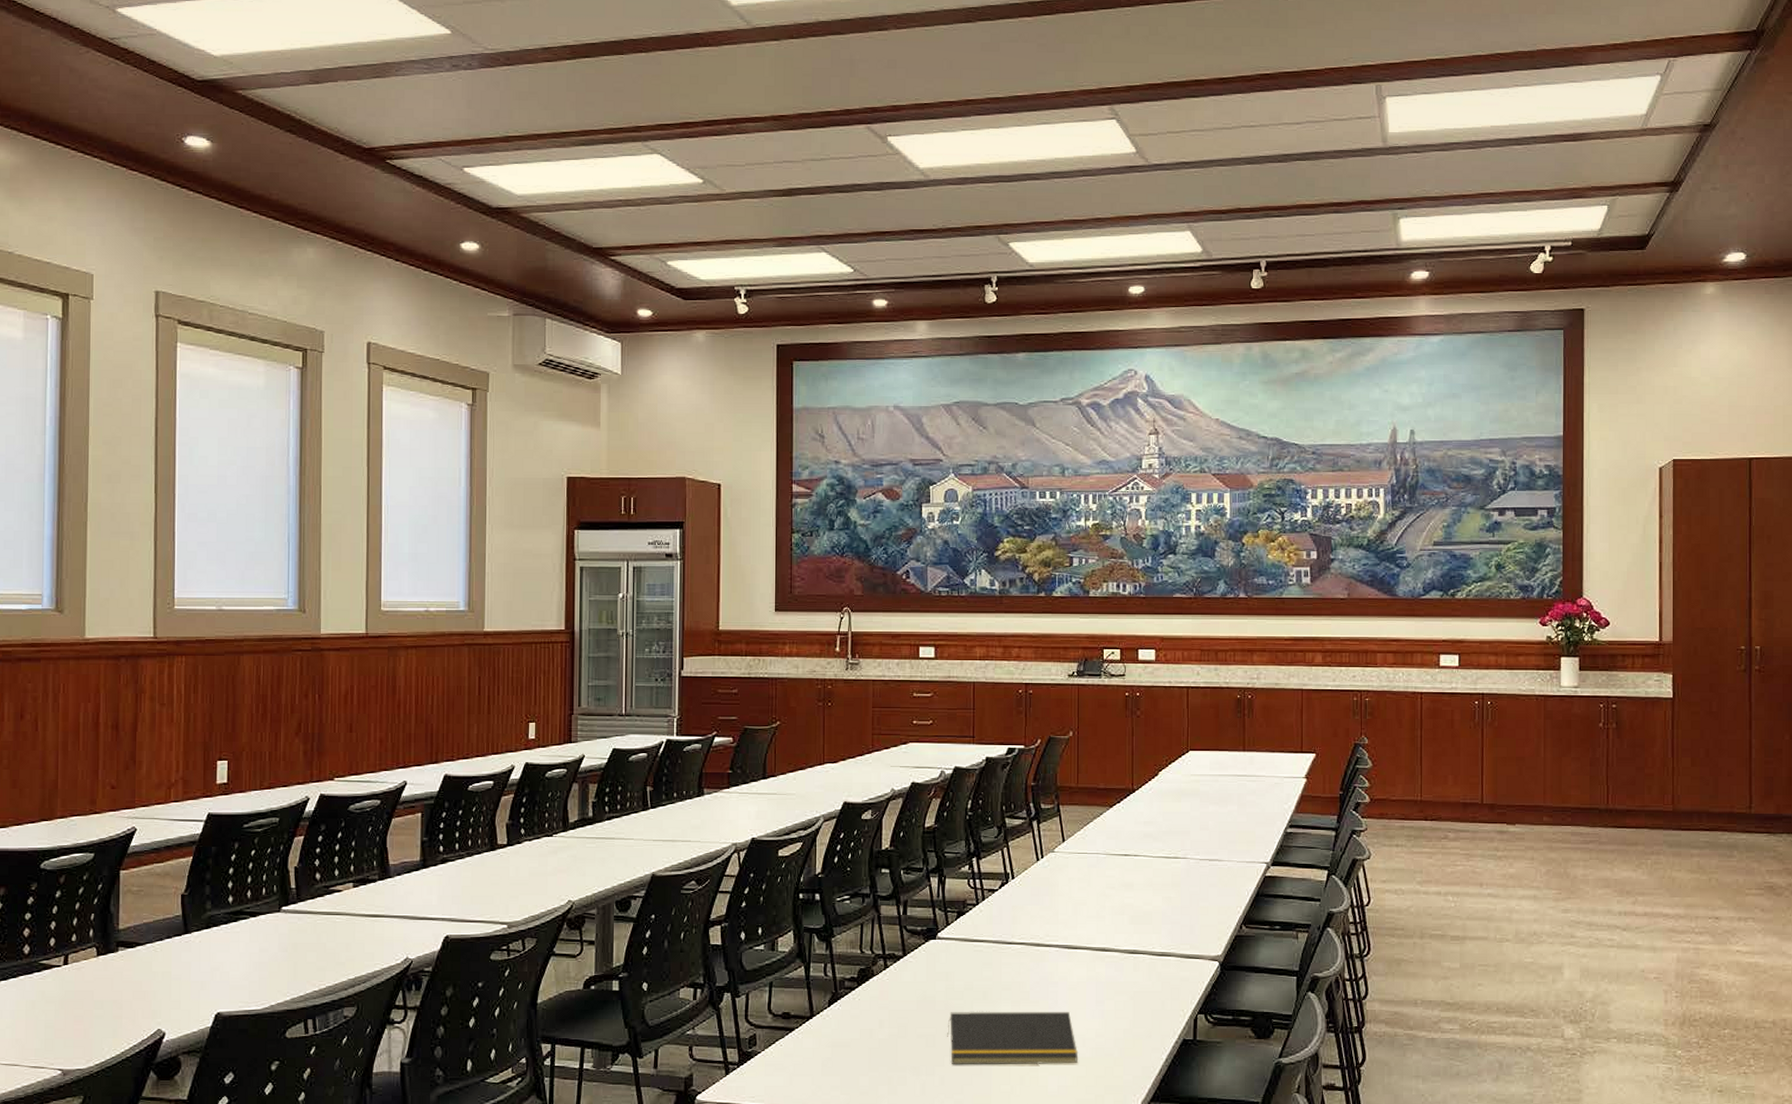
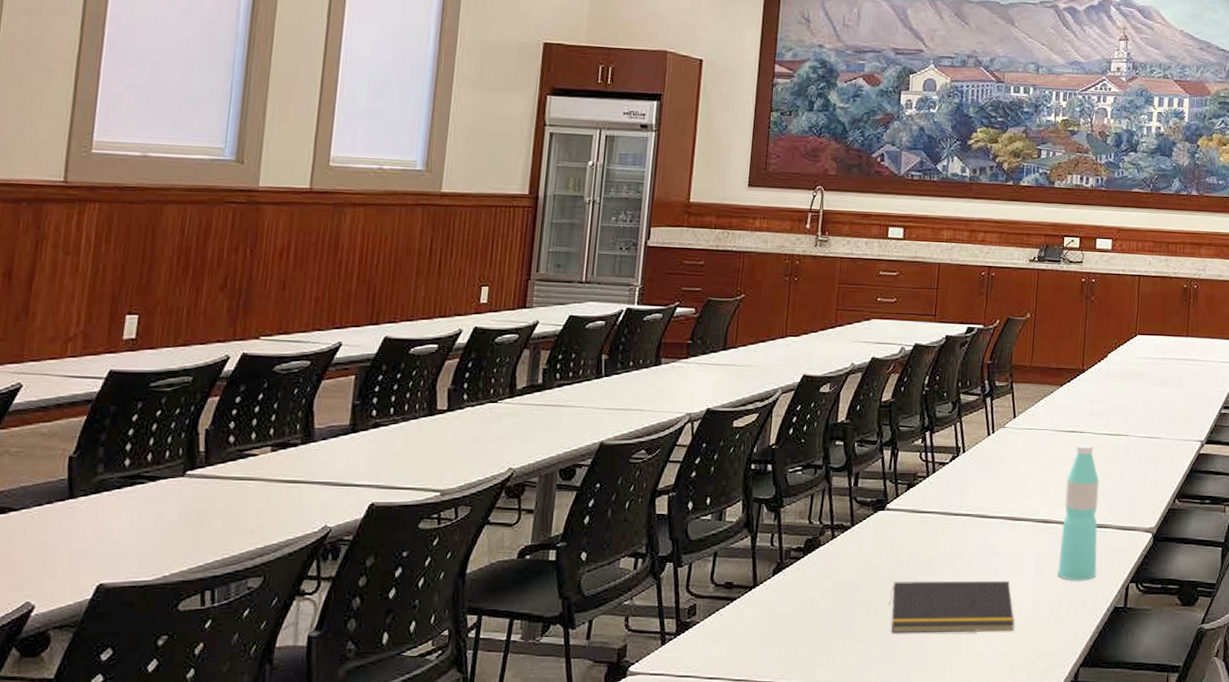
water bottle: none [1120,867,1161,1012] -> present [1058,443,1099,581]

